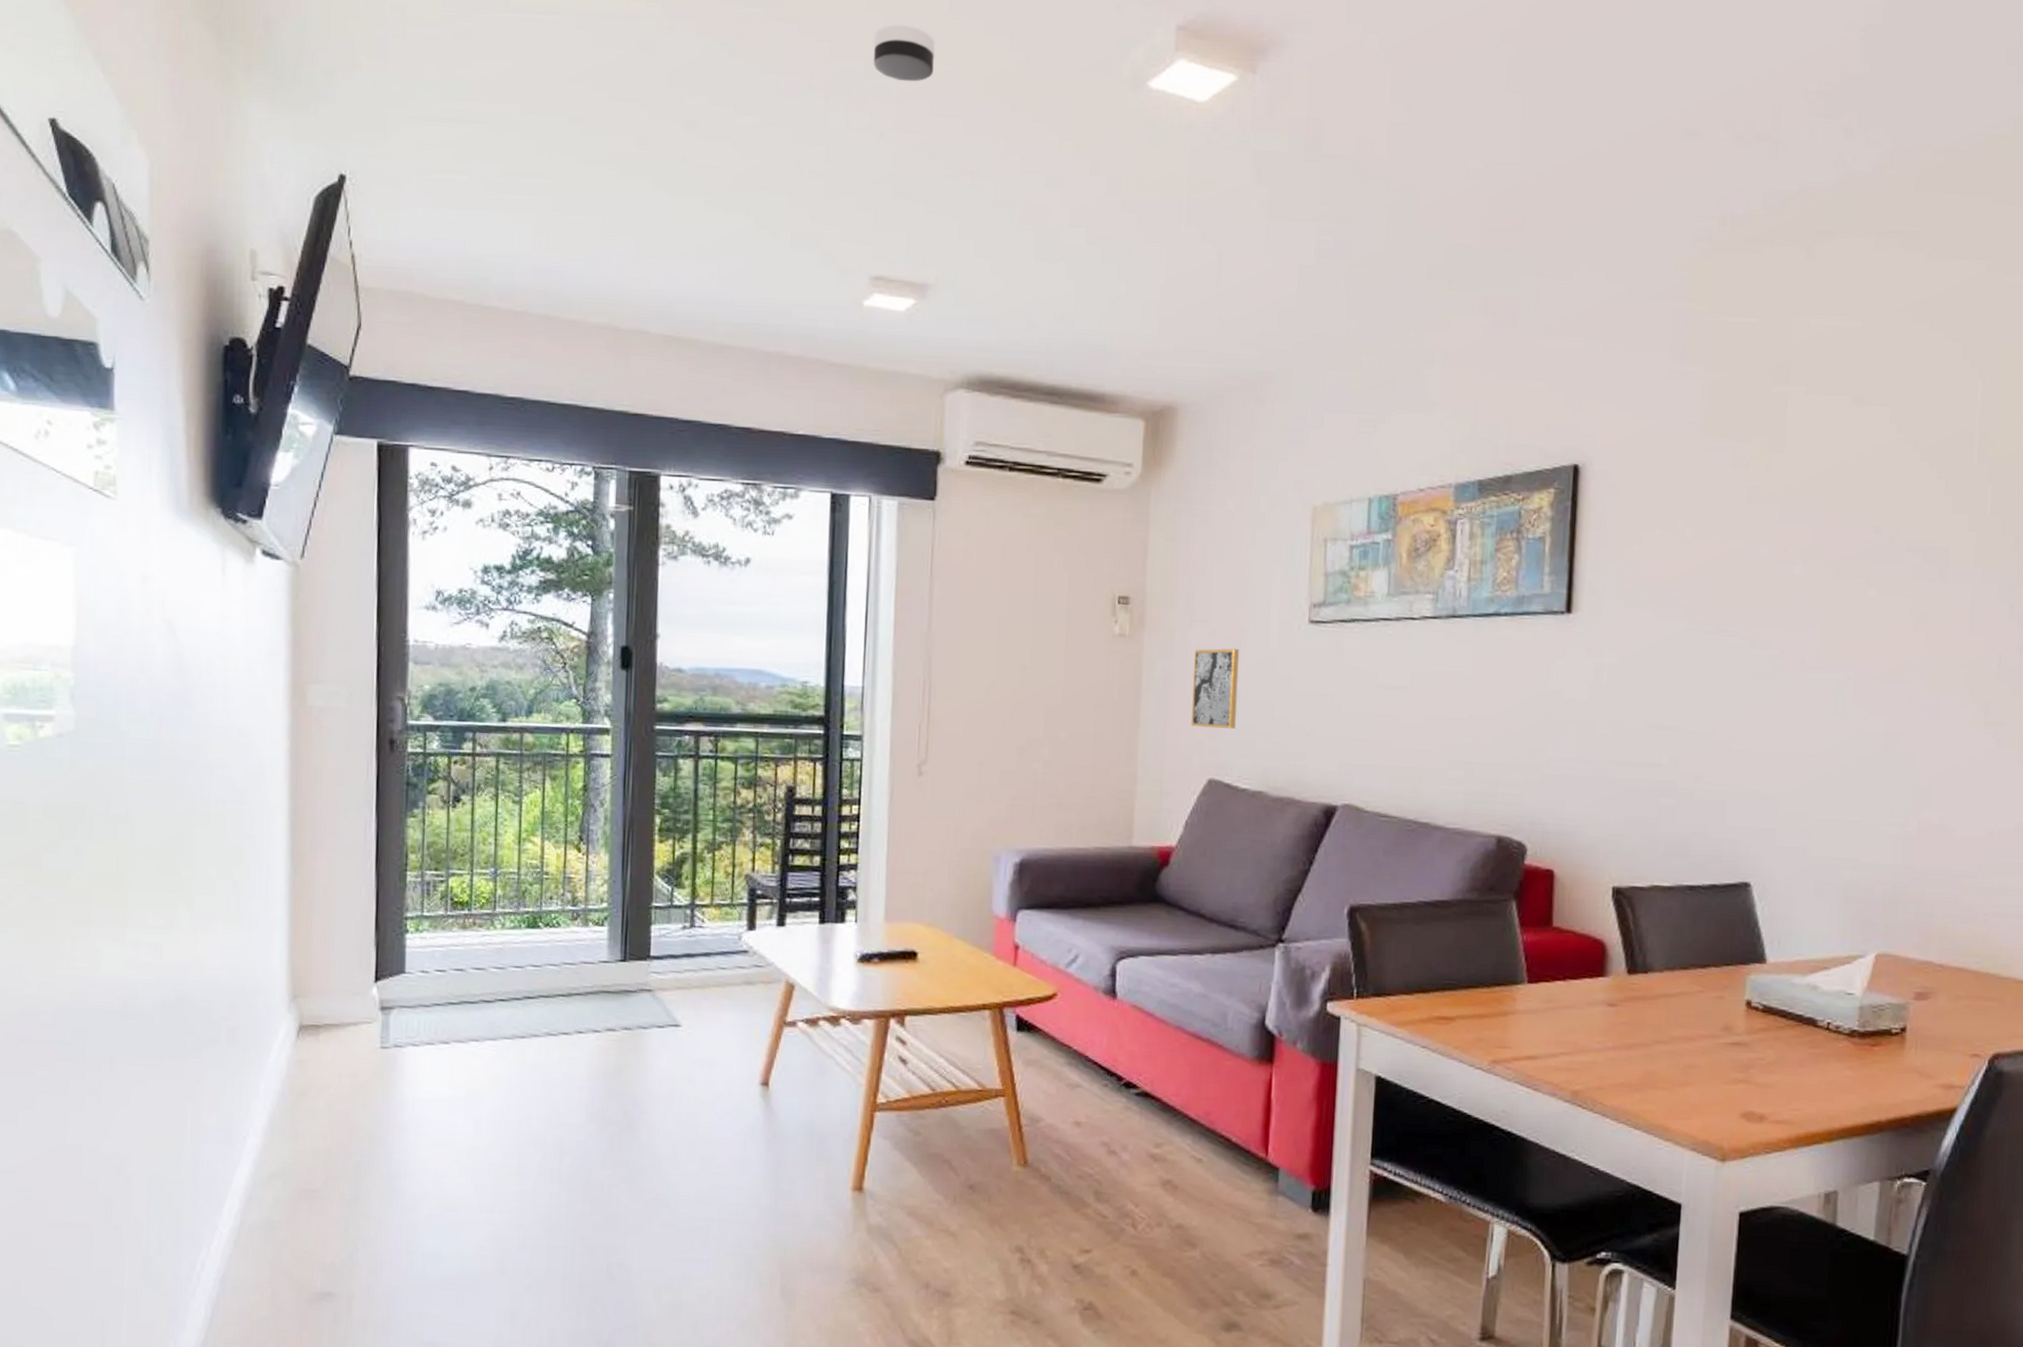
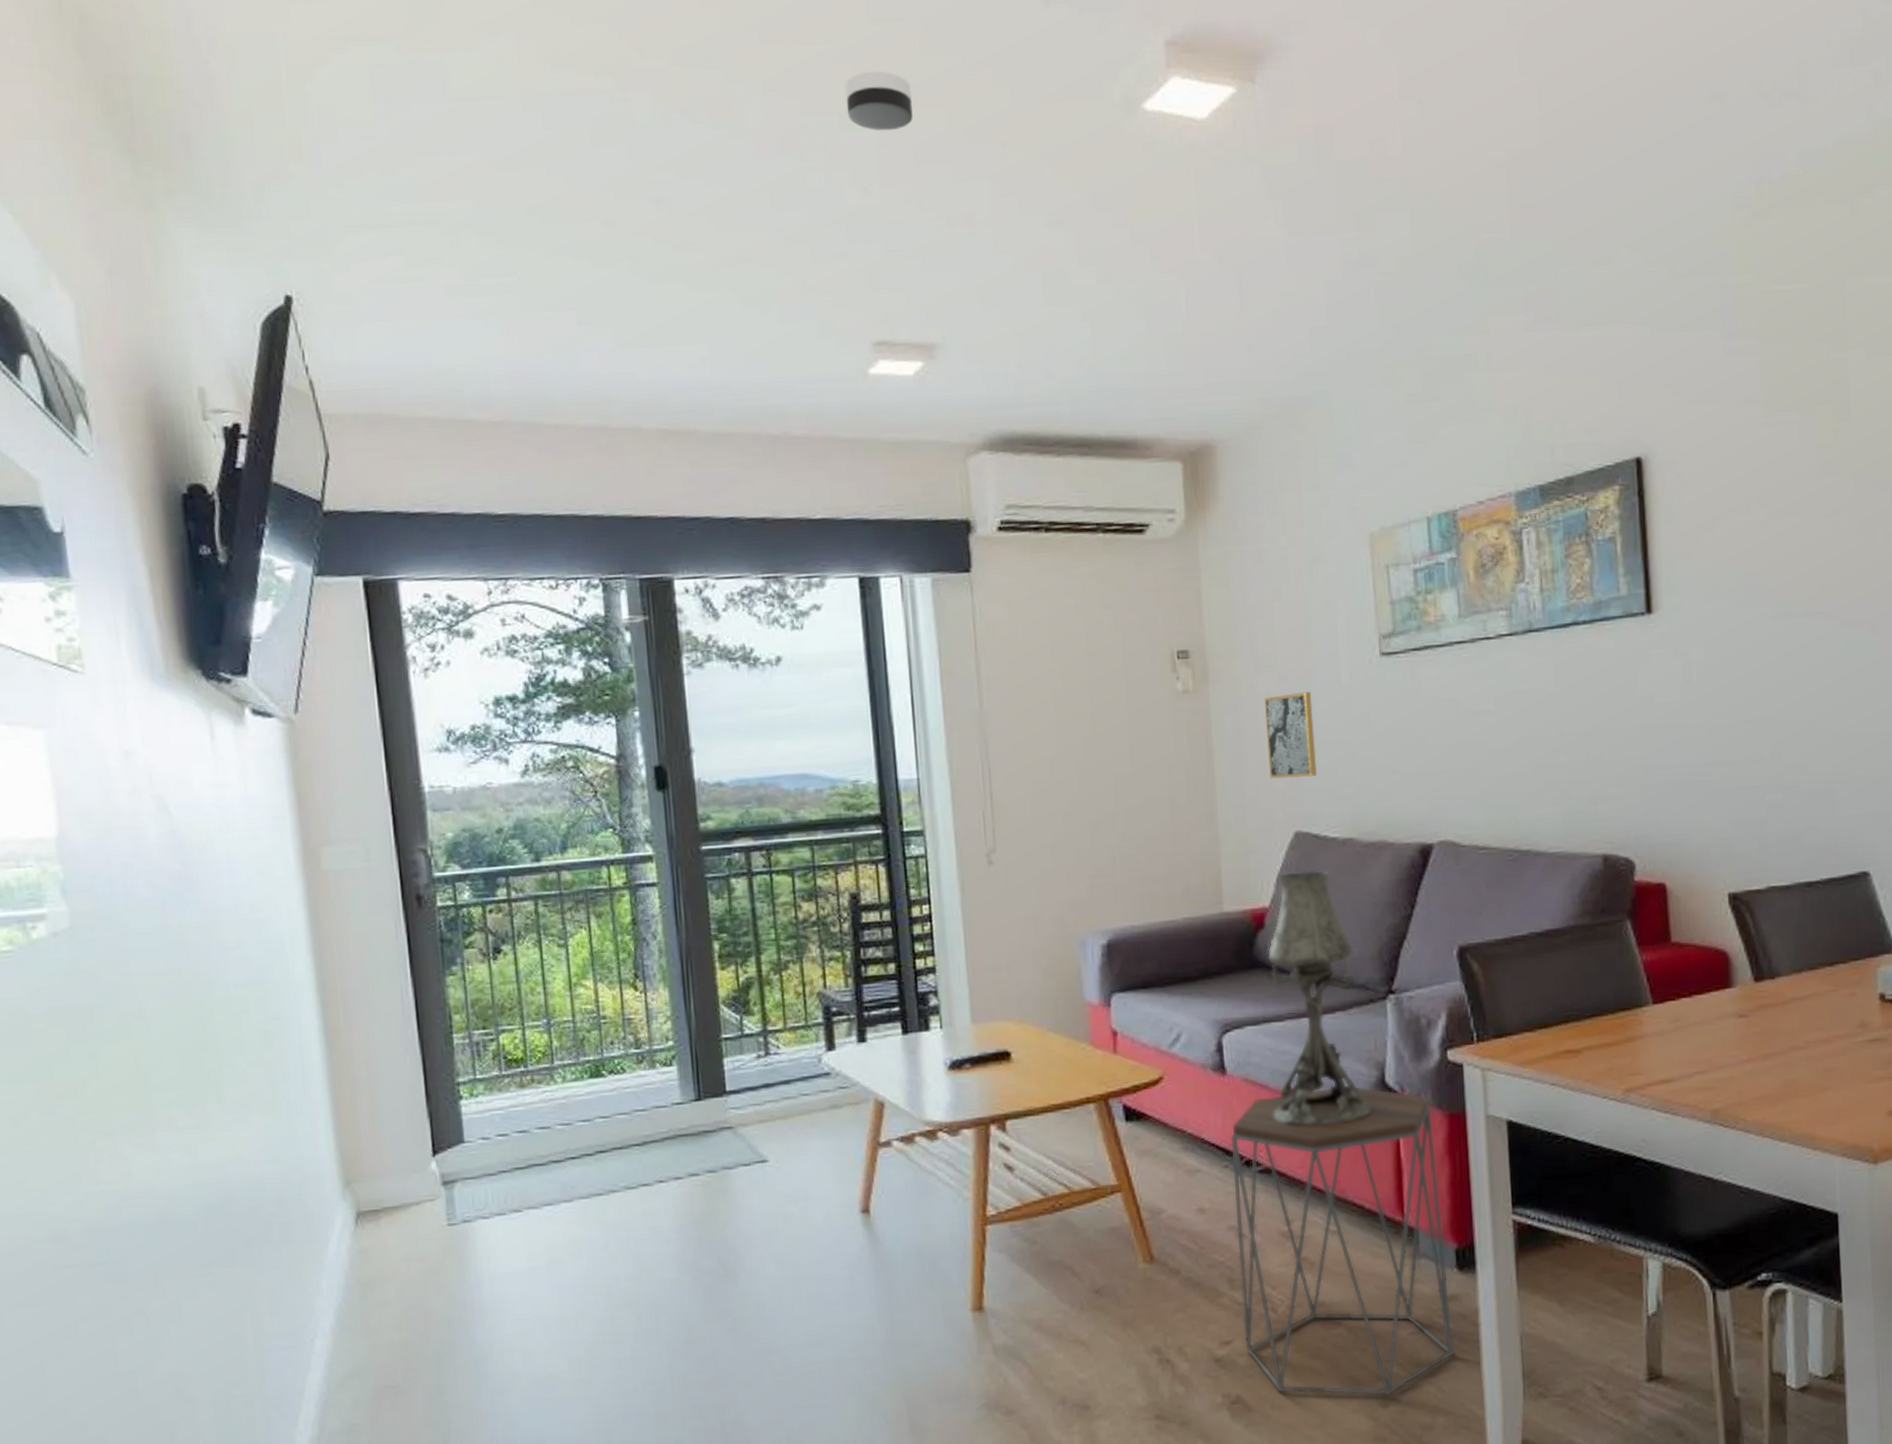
side table: none [1102,1023,1306,1320] -> present [1230,1086,1454,1396]
table lamp: none [1156,816,1251,1058] -> present [1267,869,1372,1126]

